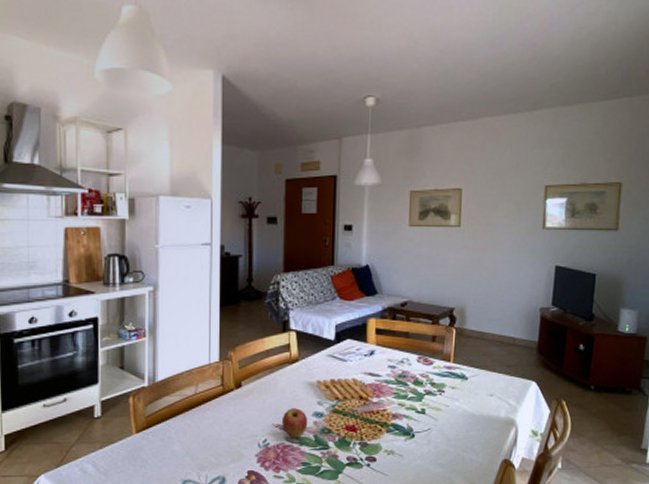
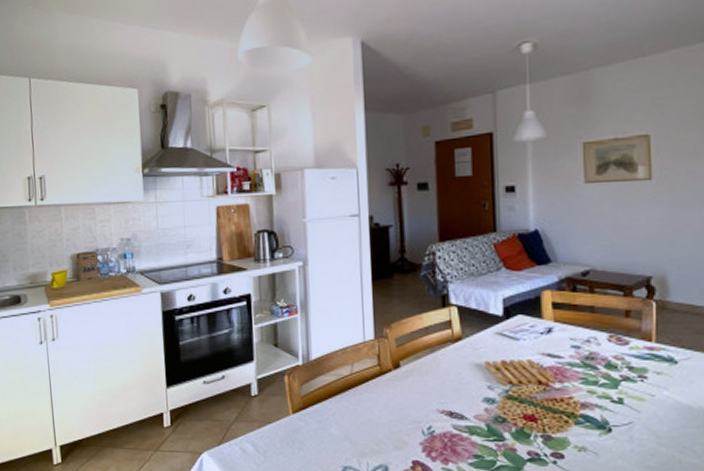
fruit: present [281,408,308,438] -> none [447,392,478,427]

